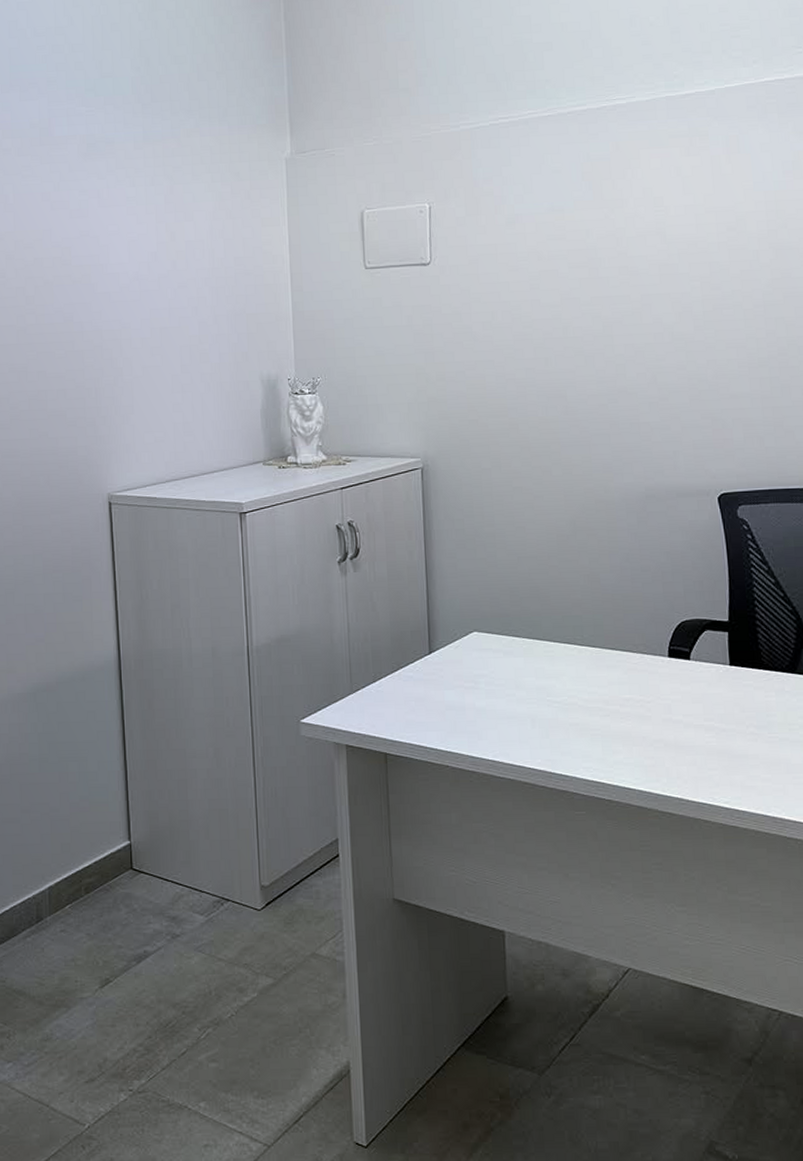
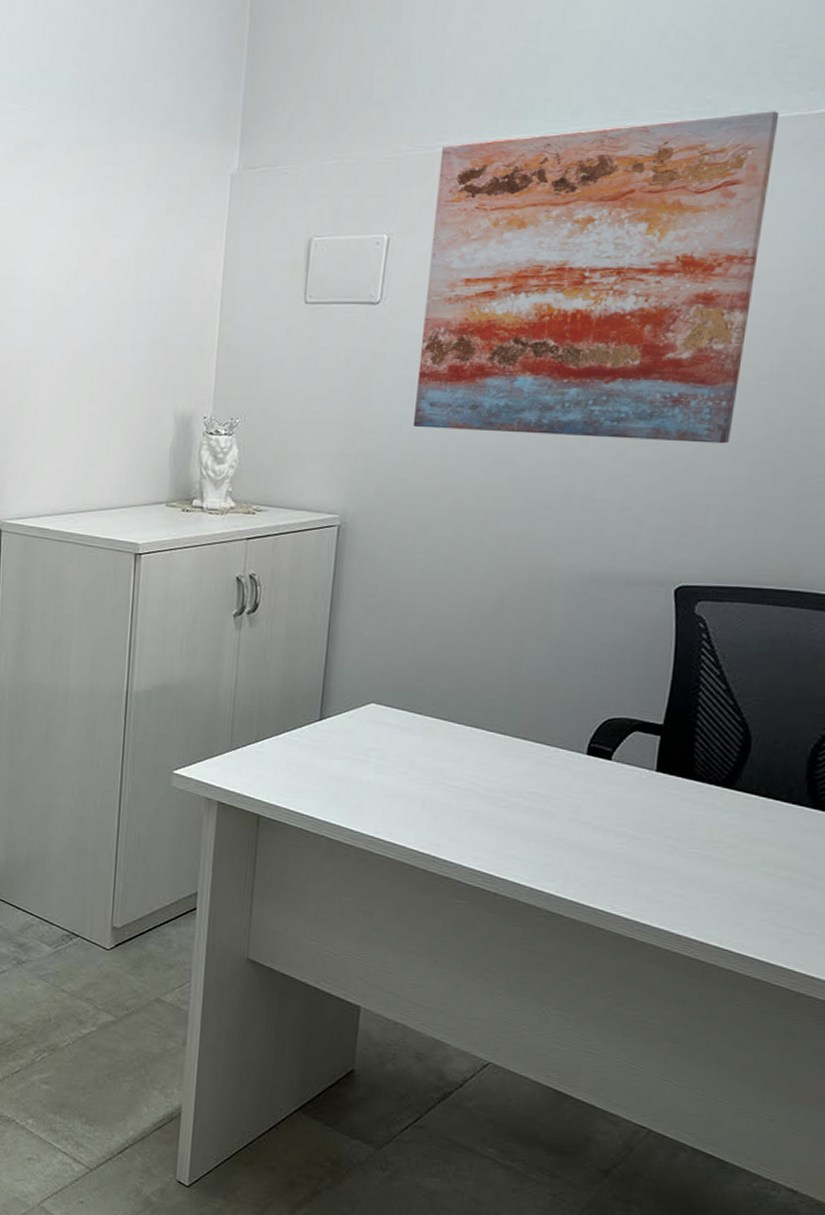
wall art: none [464,80,741,373] -> present [413,110,780,444]

